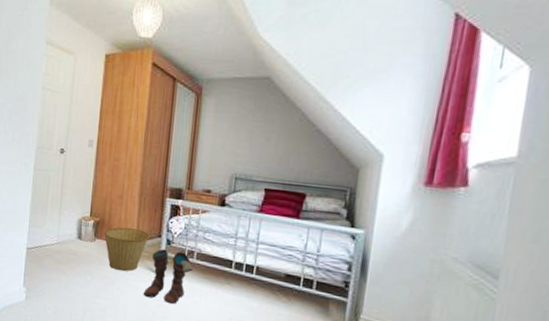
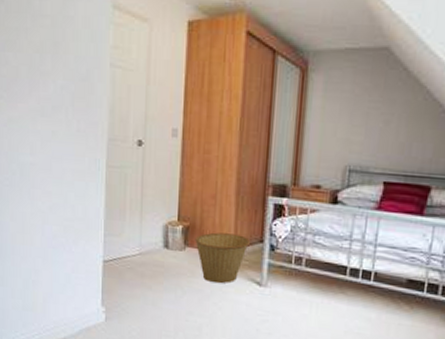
boots: present [143,249,194,305] -> none [244,256,302,319]

